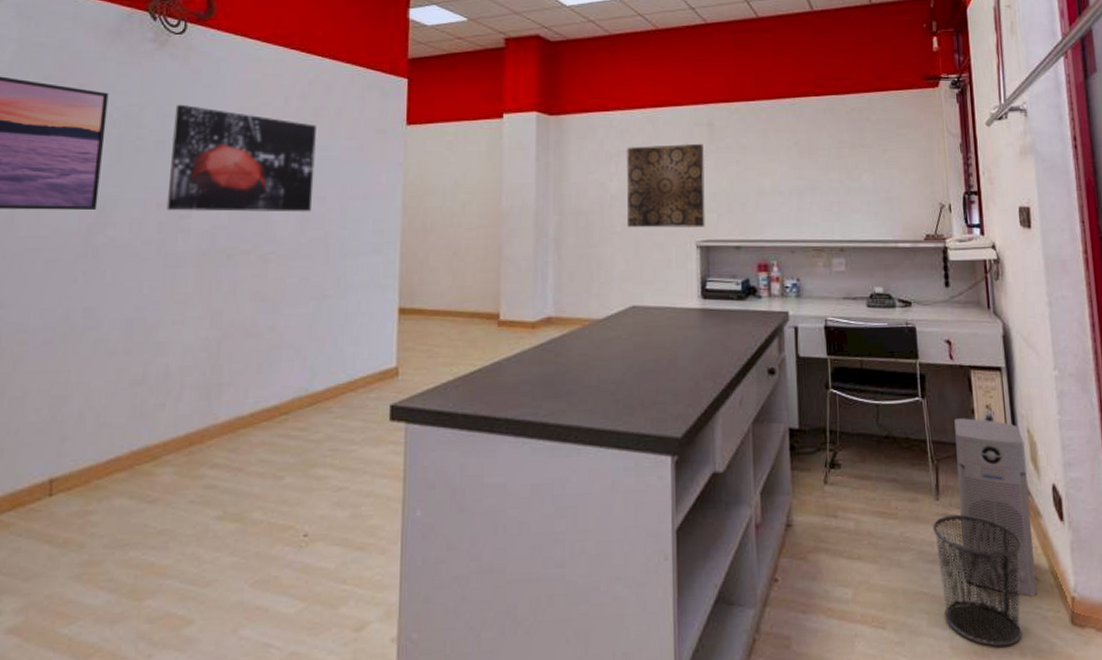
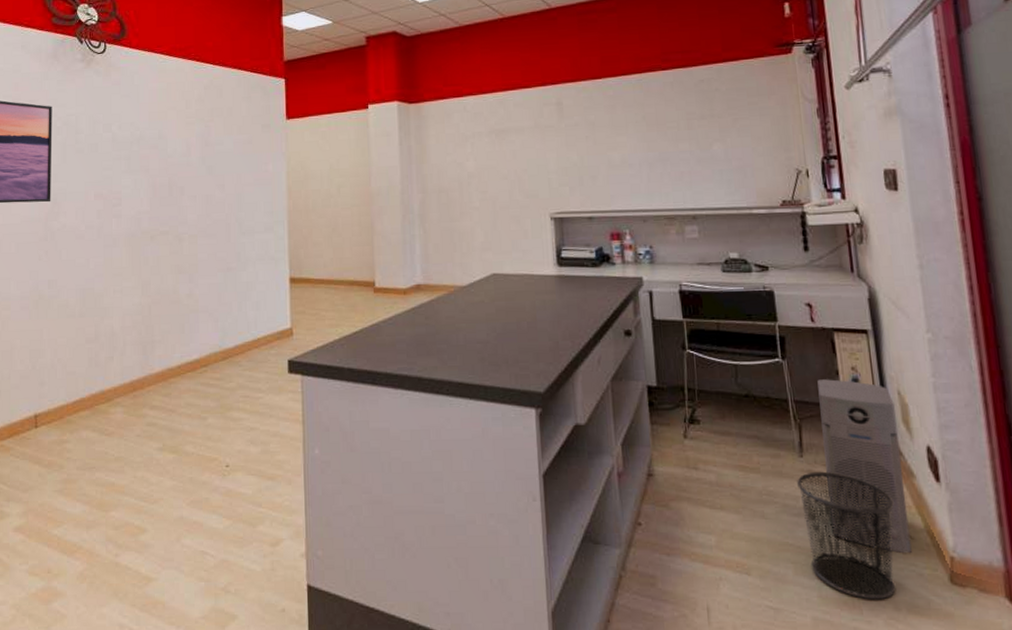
wall art: present [166,104,317,213] -> none [102,112,214,201]
wall art: present [626,143,705,229] -> none [480,122,558,203]

